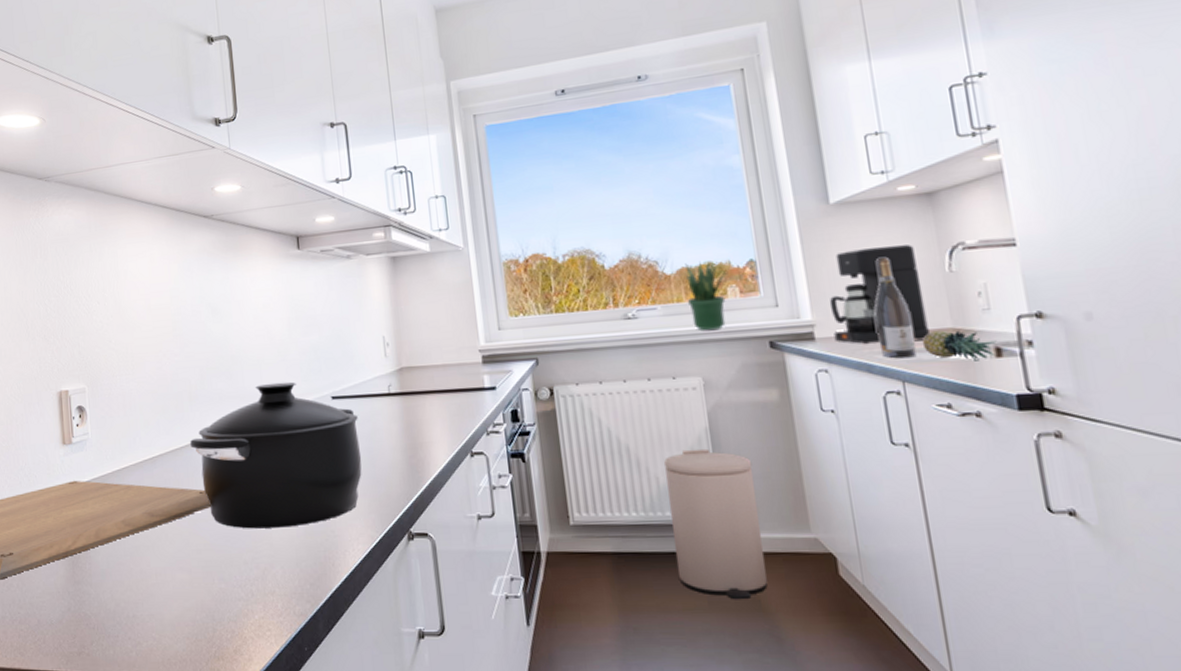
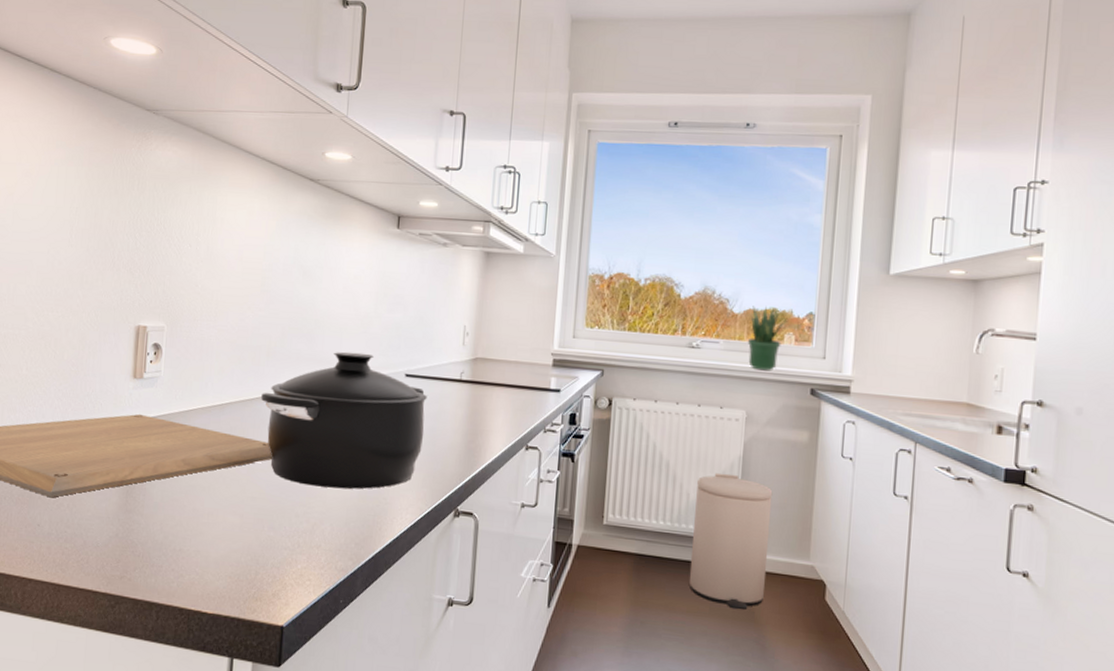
coffee maker: present [829,245,931,345] -> none [867,319,951,410]
wine bottle: present [874,258,917,358] -> none [903,331,935,422]
fruit: present [922,330,997,361] -> none [939,402,1000,435]

